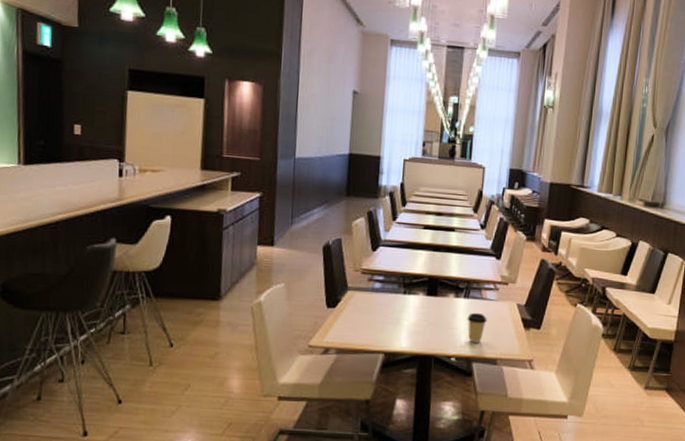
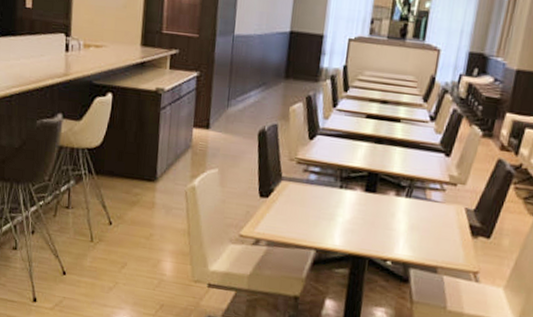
coffee cup: present [467,312,487,343] -> none [407,213,430,248]

